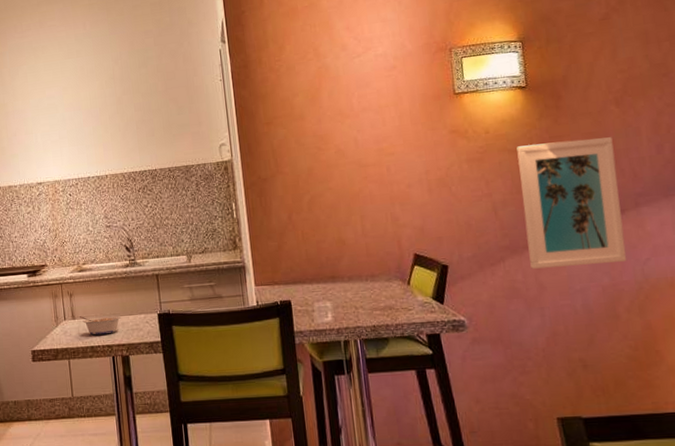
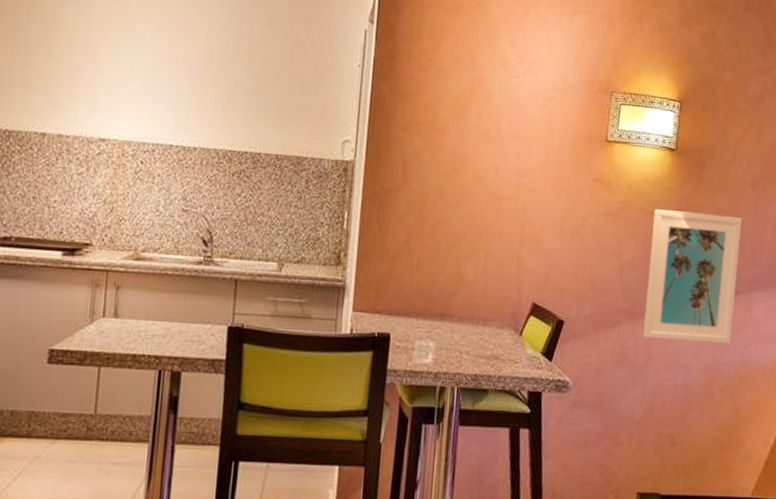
legume: present [79,315,122,335] -> none [123,315,181,343]

